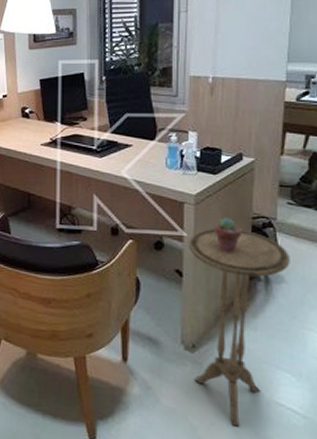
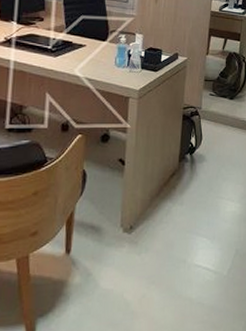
side table: present [189,229,290,427] -> none [130,119,210,294]
potted succulent: present [214,218,242,253] -> none [153,109,175,140]

